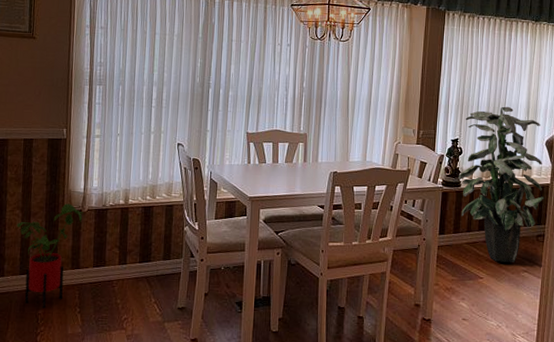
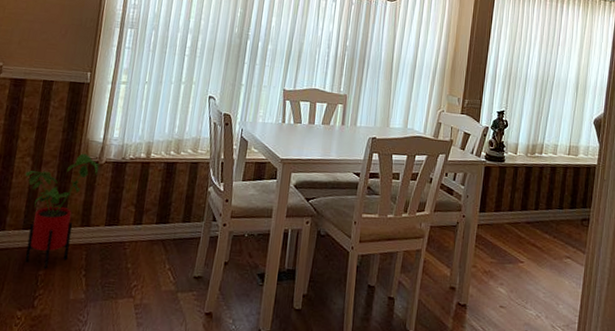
indoor plant: present [459,106,544,262] -> none [503,80,591,247]

